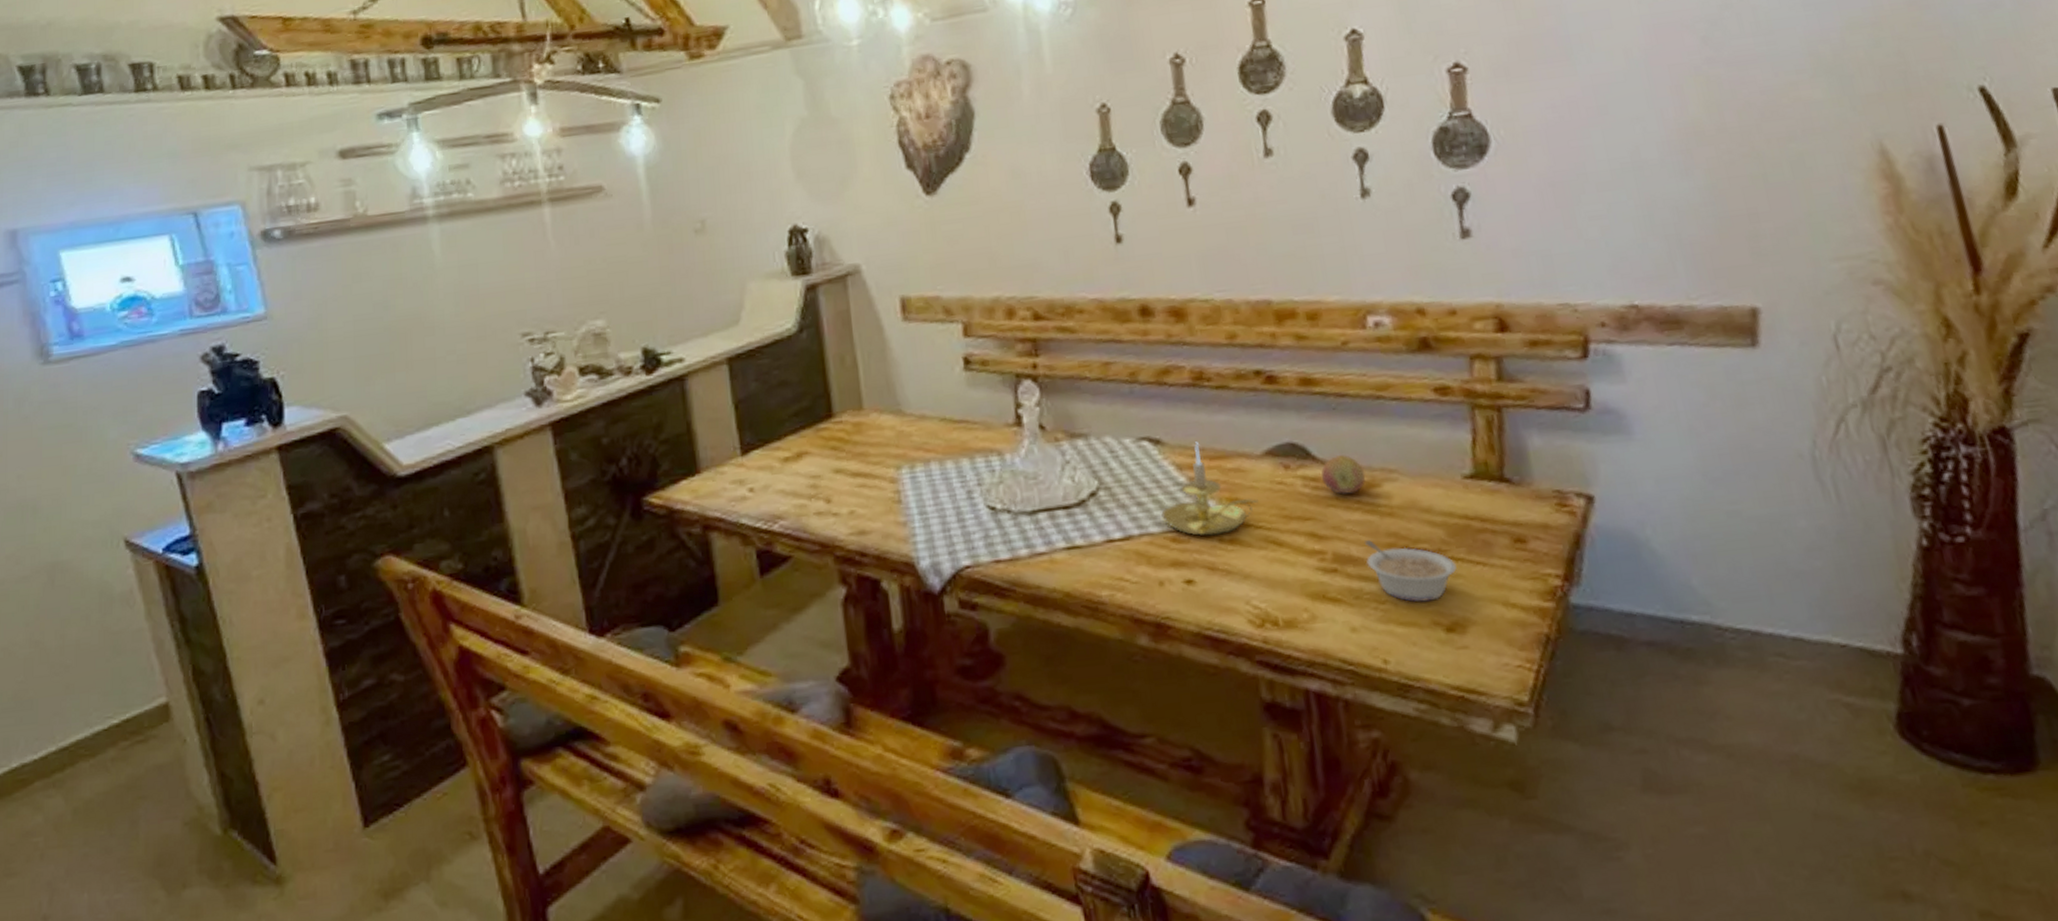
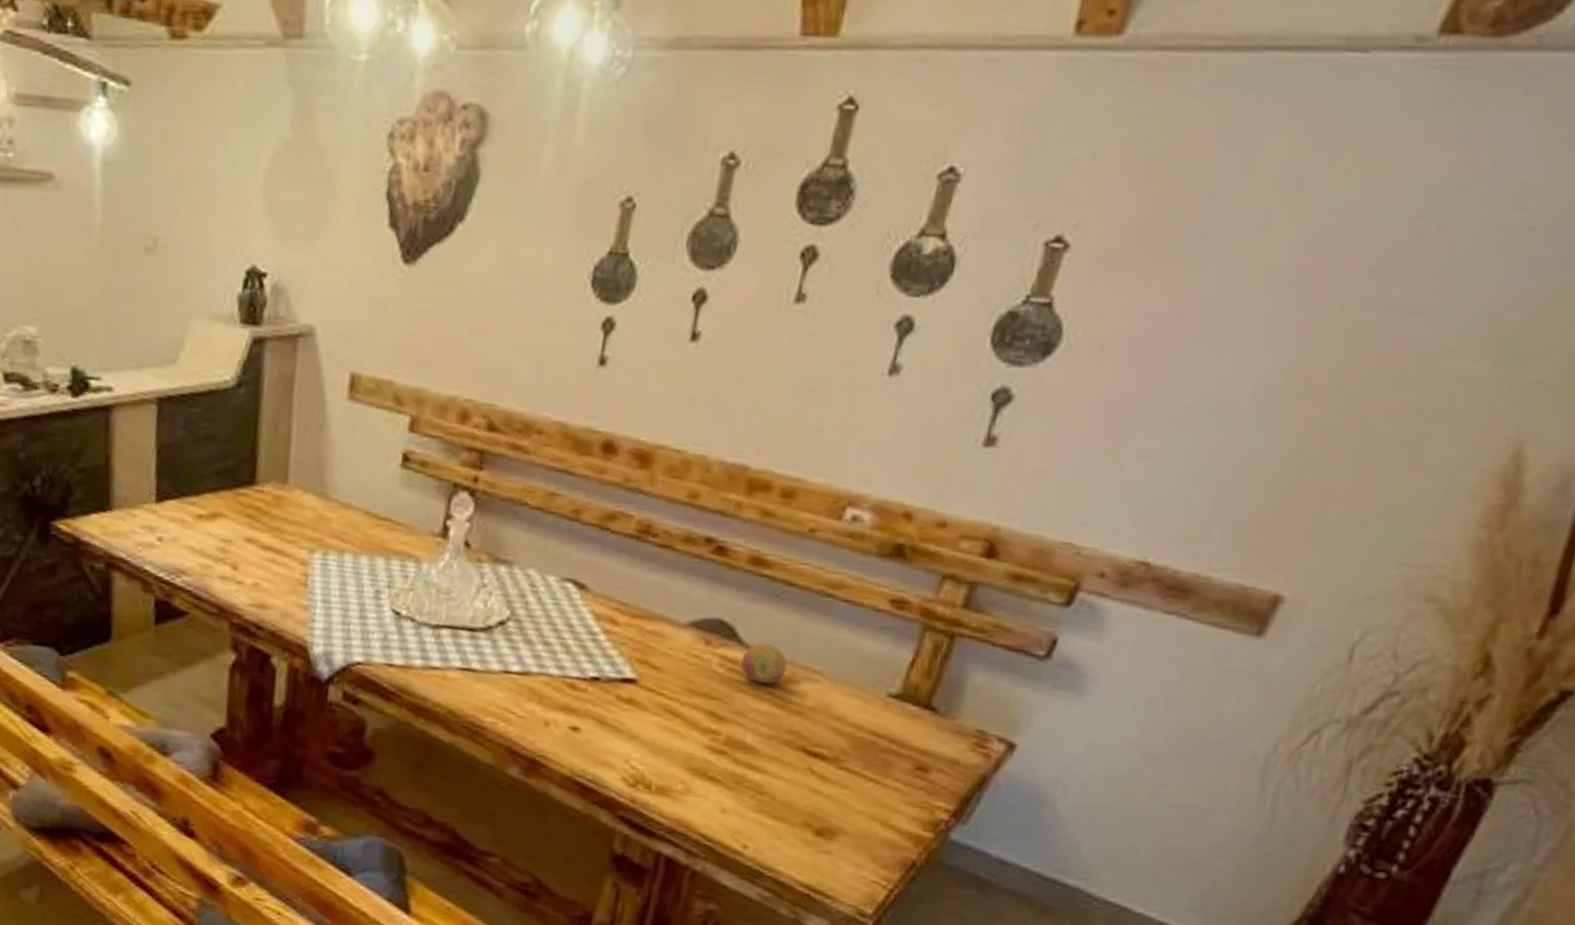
candle holder: present [1161,441,1259,536] -> none [565,595,668,693]
legume: present [1364,540,1457,602] -> none [758,732,848,804]

